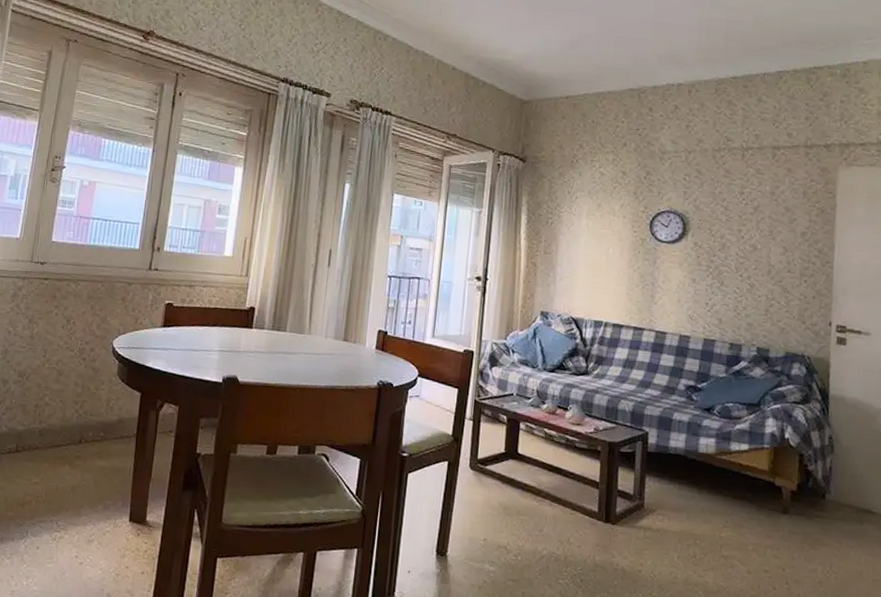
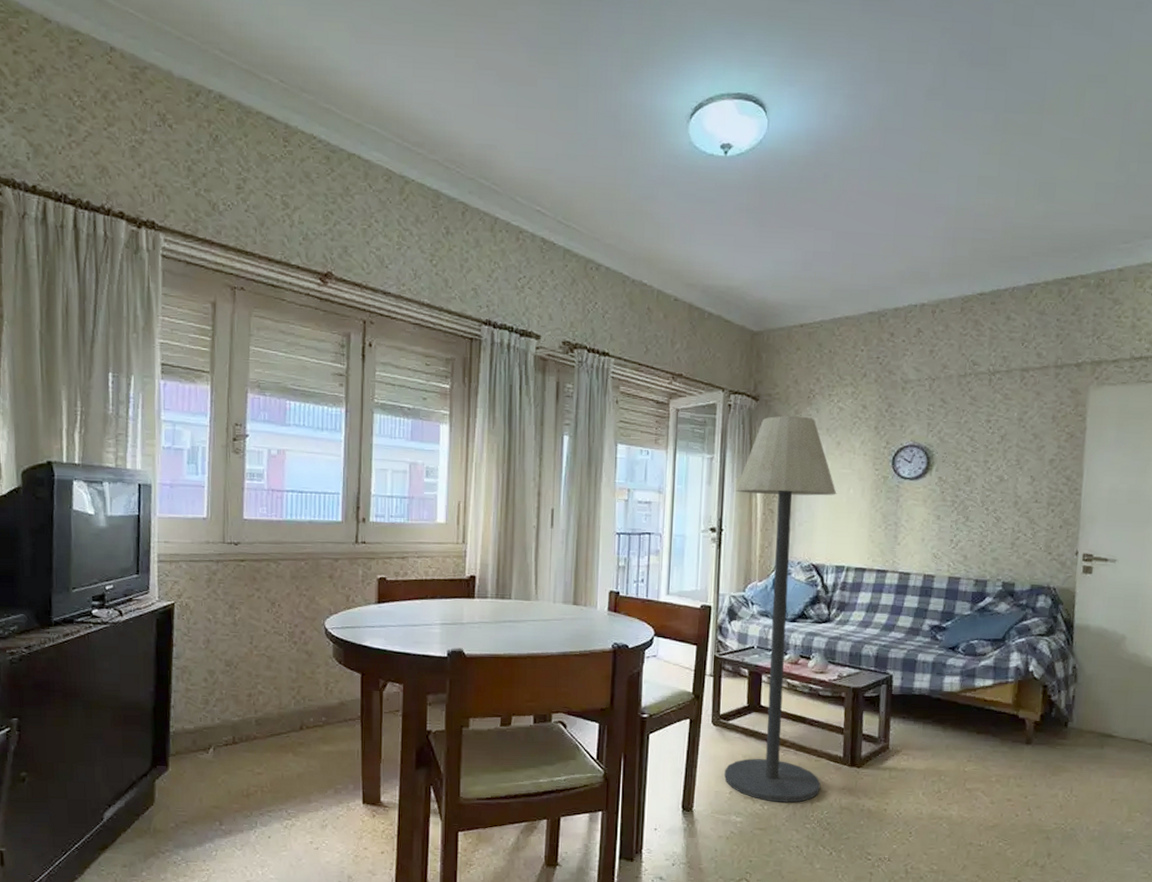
floor lamp: none [479,177,597,556] -> present [724,415,837,803]

